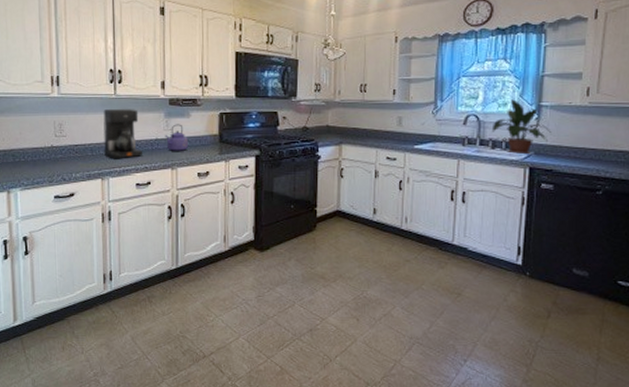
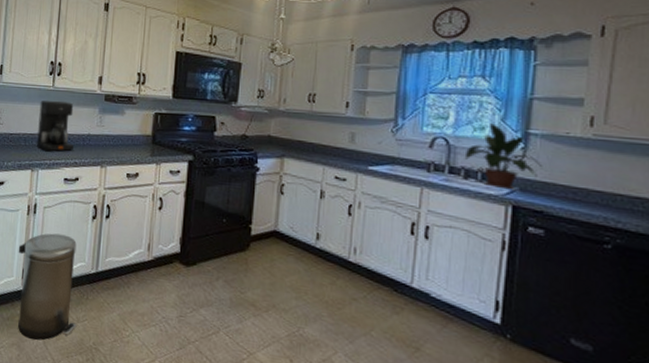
pedal bin: none [96,237,163,337] -> present [18,233,77,340]
kettle: present [165,124,189,152] -> none [97,120,121,150]

